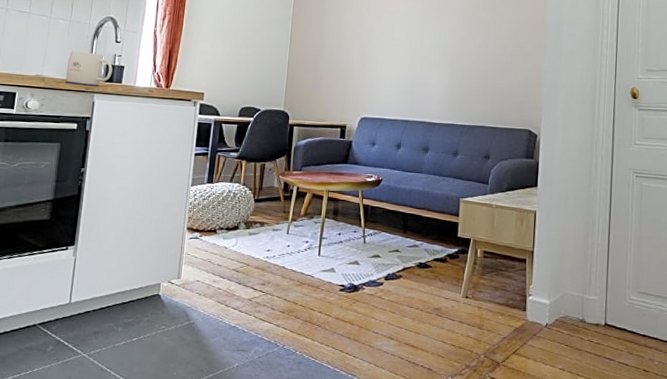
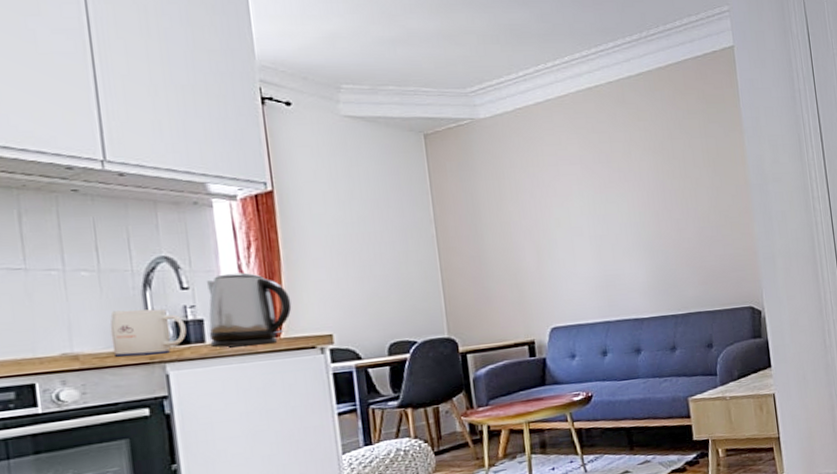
kettle: none [124,35,183,93] -> present [207,272,292,348]

